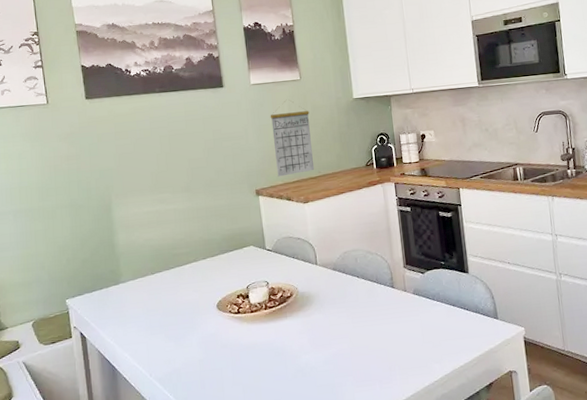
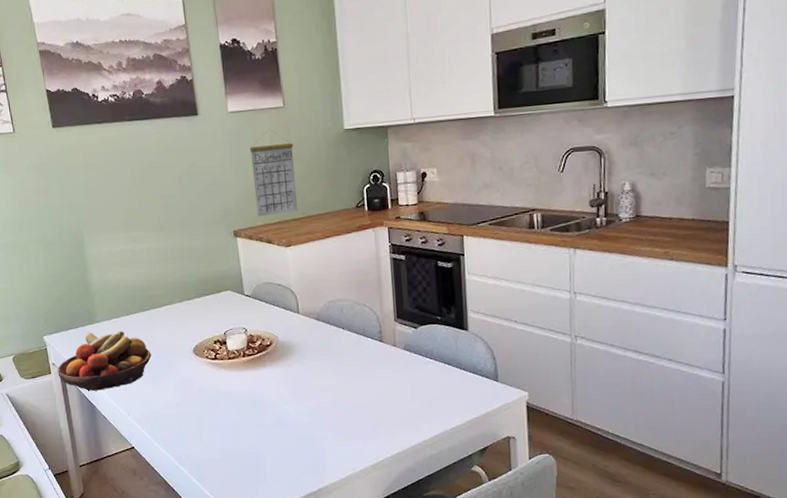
fruit bowl: none [79,290,176,353] -> present [57,331,152,391]

